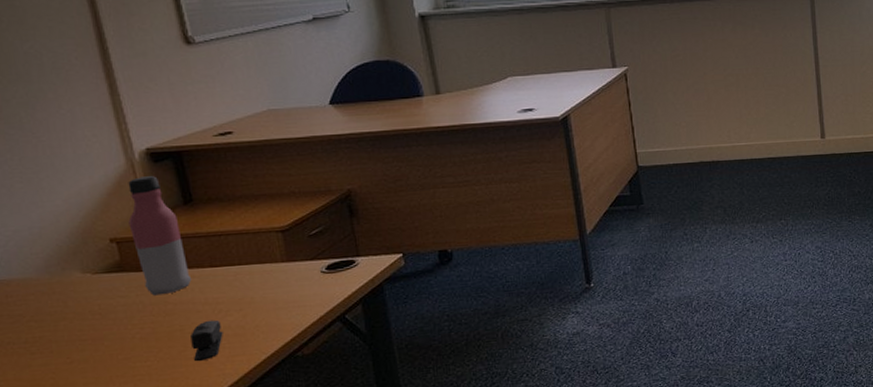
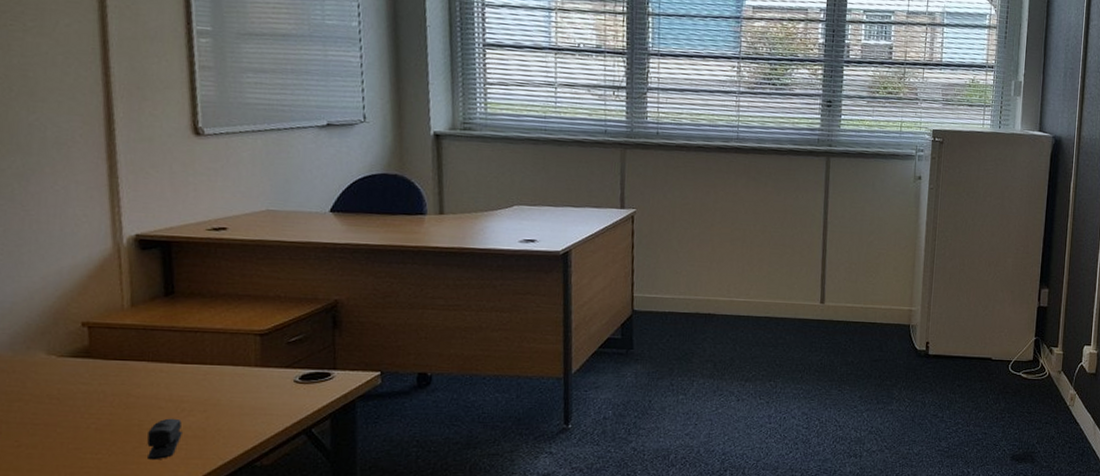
water bottle: present [128,175,192,296] -> none [104,262,160,387]

